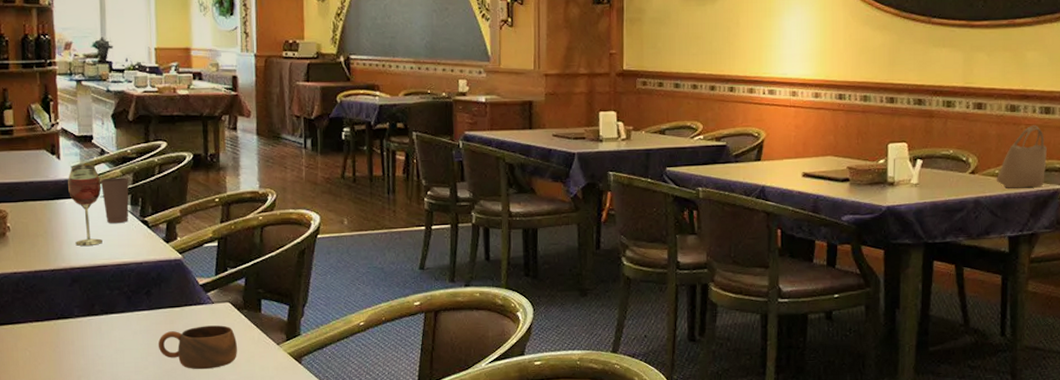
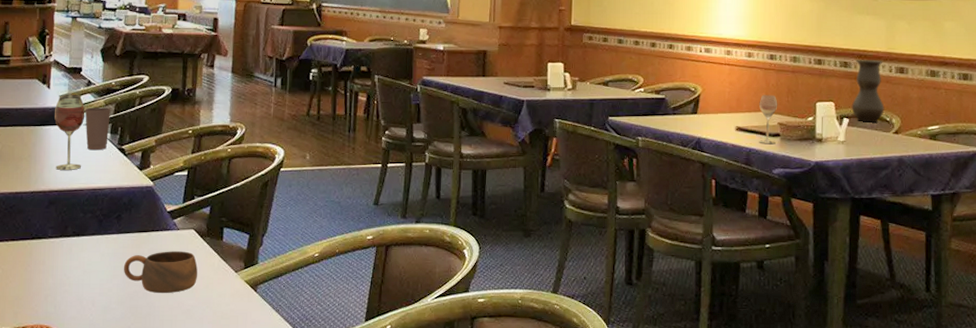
wineglass: none [827,137,847,190] -> present [759,94,778,145]
vase: none [925,95,961,163] -> present [851,59,885,123]
handbag: present [996,125,1047,188] -> none [918,90,966,149]

